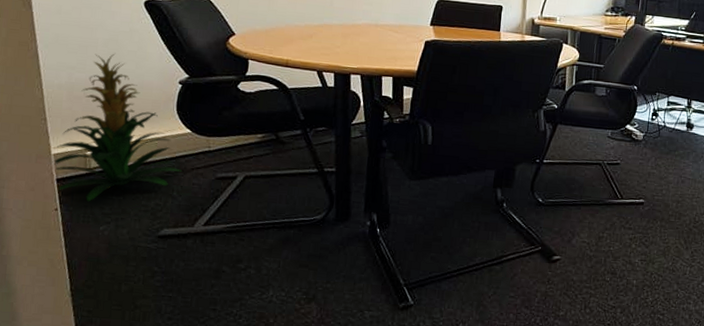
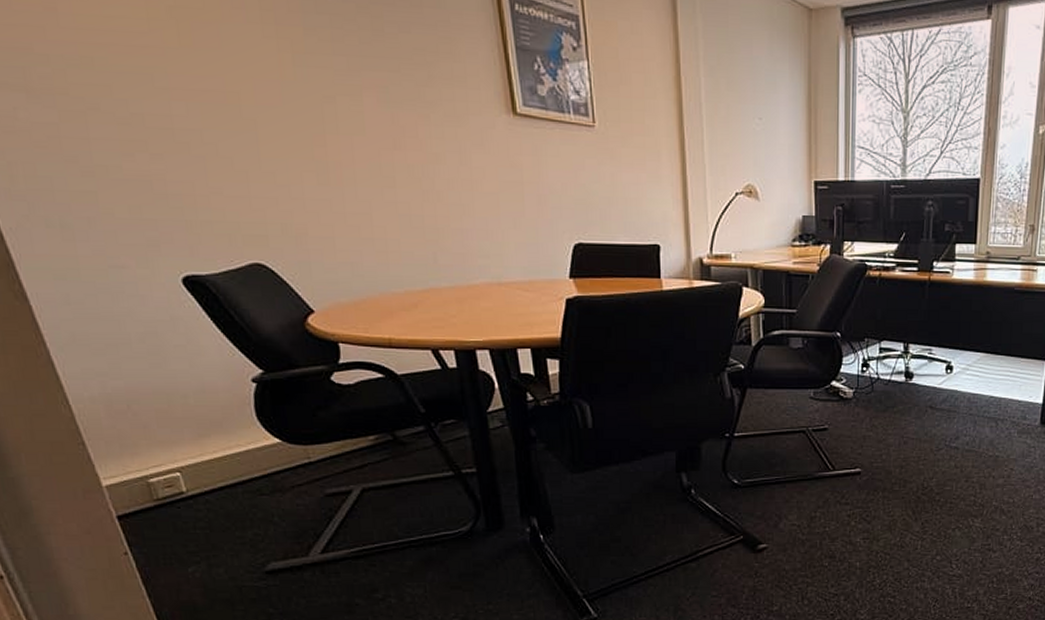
indoor plant: present [52,53,182,202] -> none [106,350,279,540]

